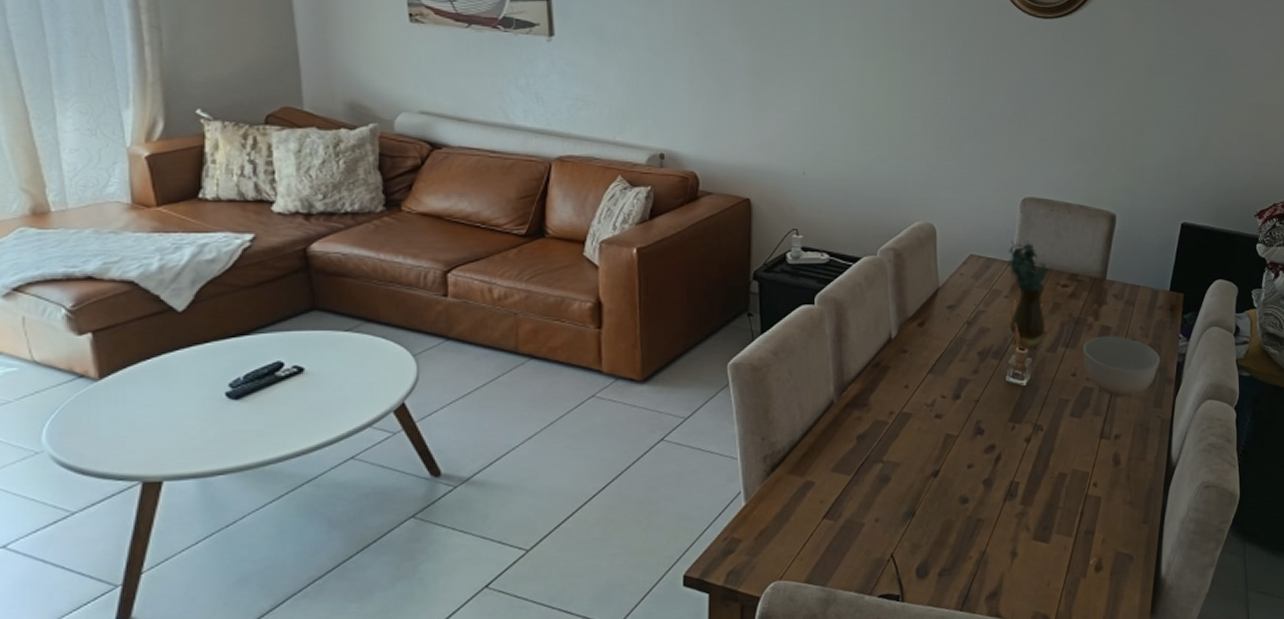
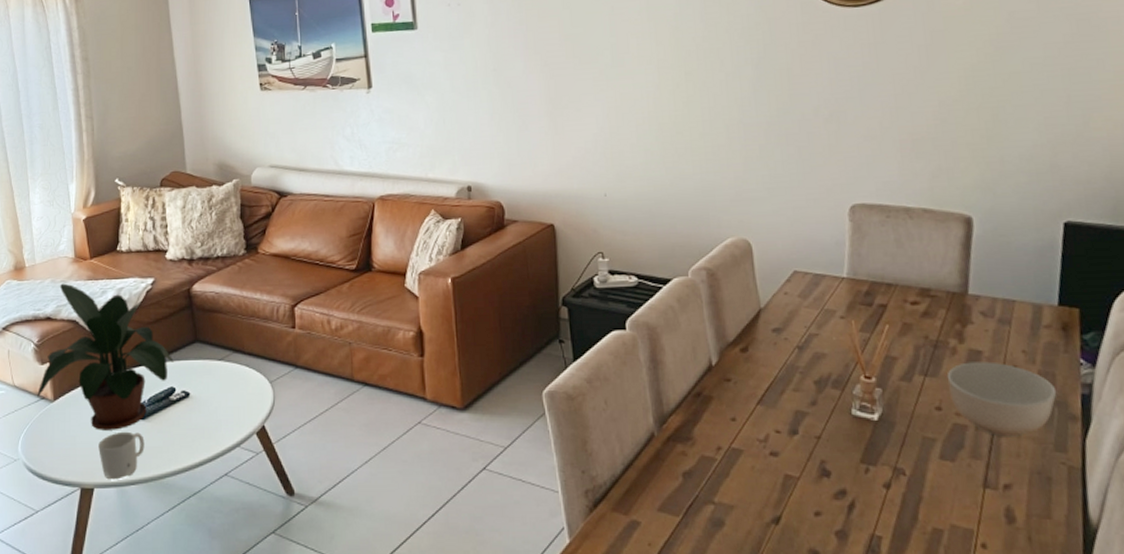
potted plant: none [72,235,282,413] -> present [37,283,174,430]
mug: none [169,413,239,471] -> present [98,431,145,480]
vase: present [1008,240,1048,349] -> none [840,252,896,378]

